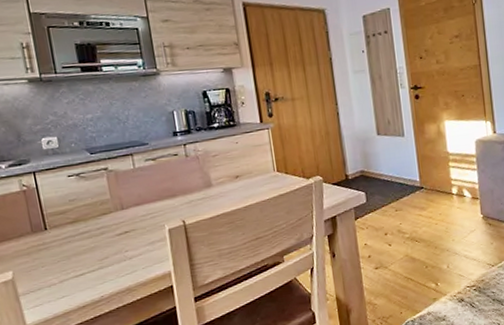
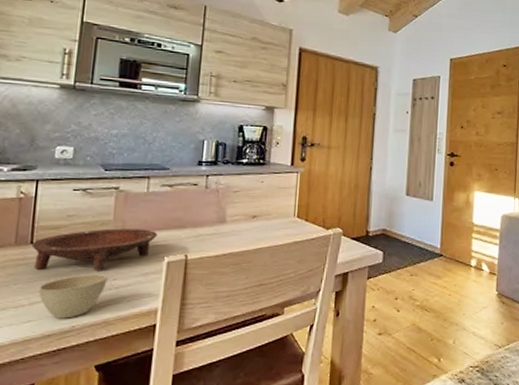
bowl: none [46,202,154,252] -> present [31,228,158,270]
cup: none [62,247,121,292] -> present [38,273,108,319]

